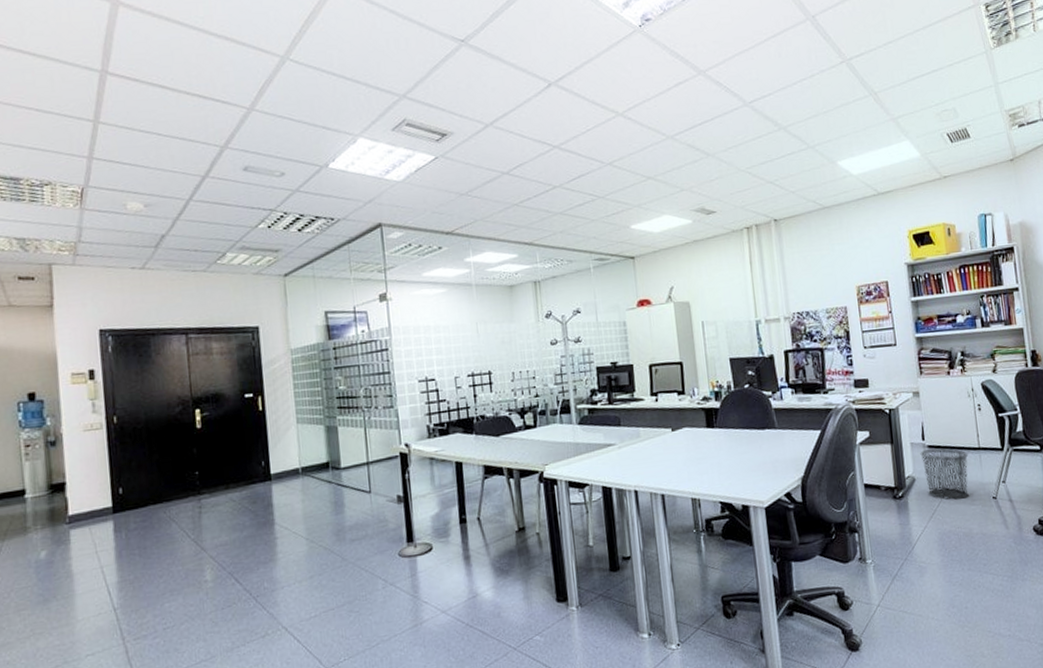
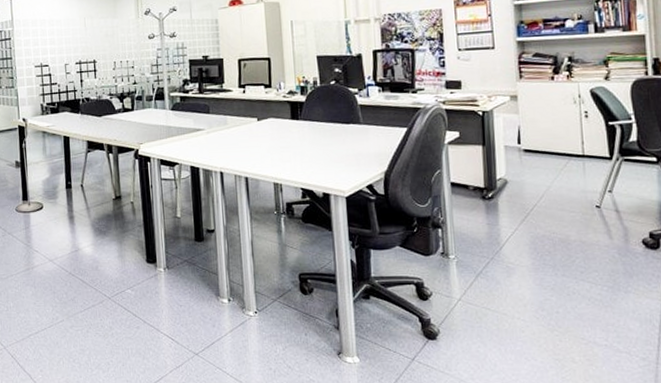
waste bin: present [920,448,969,501] -> none [514,153,569,205]

